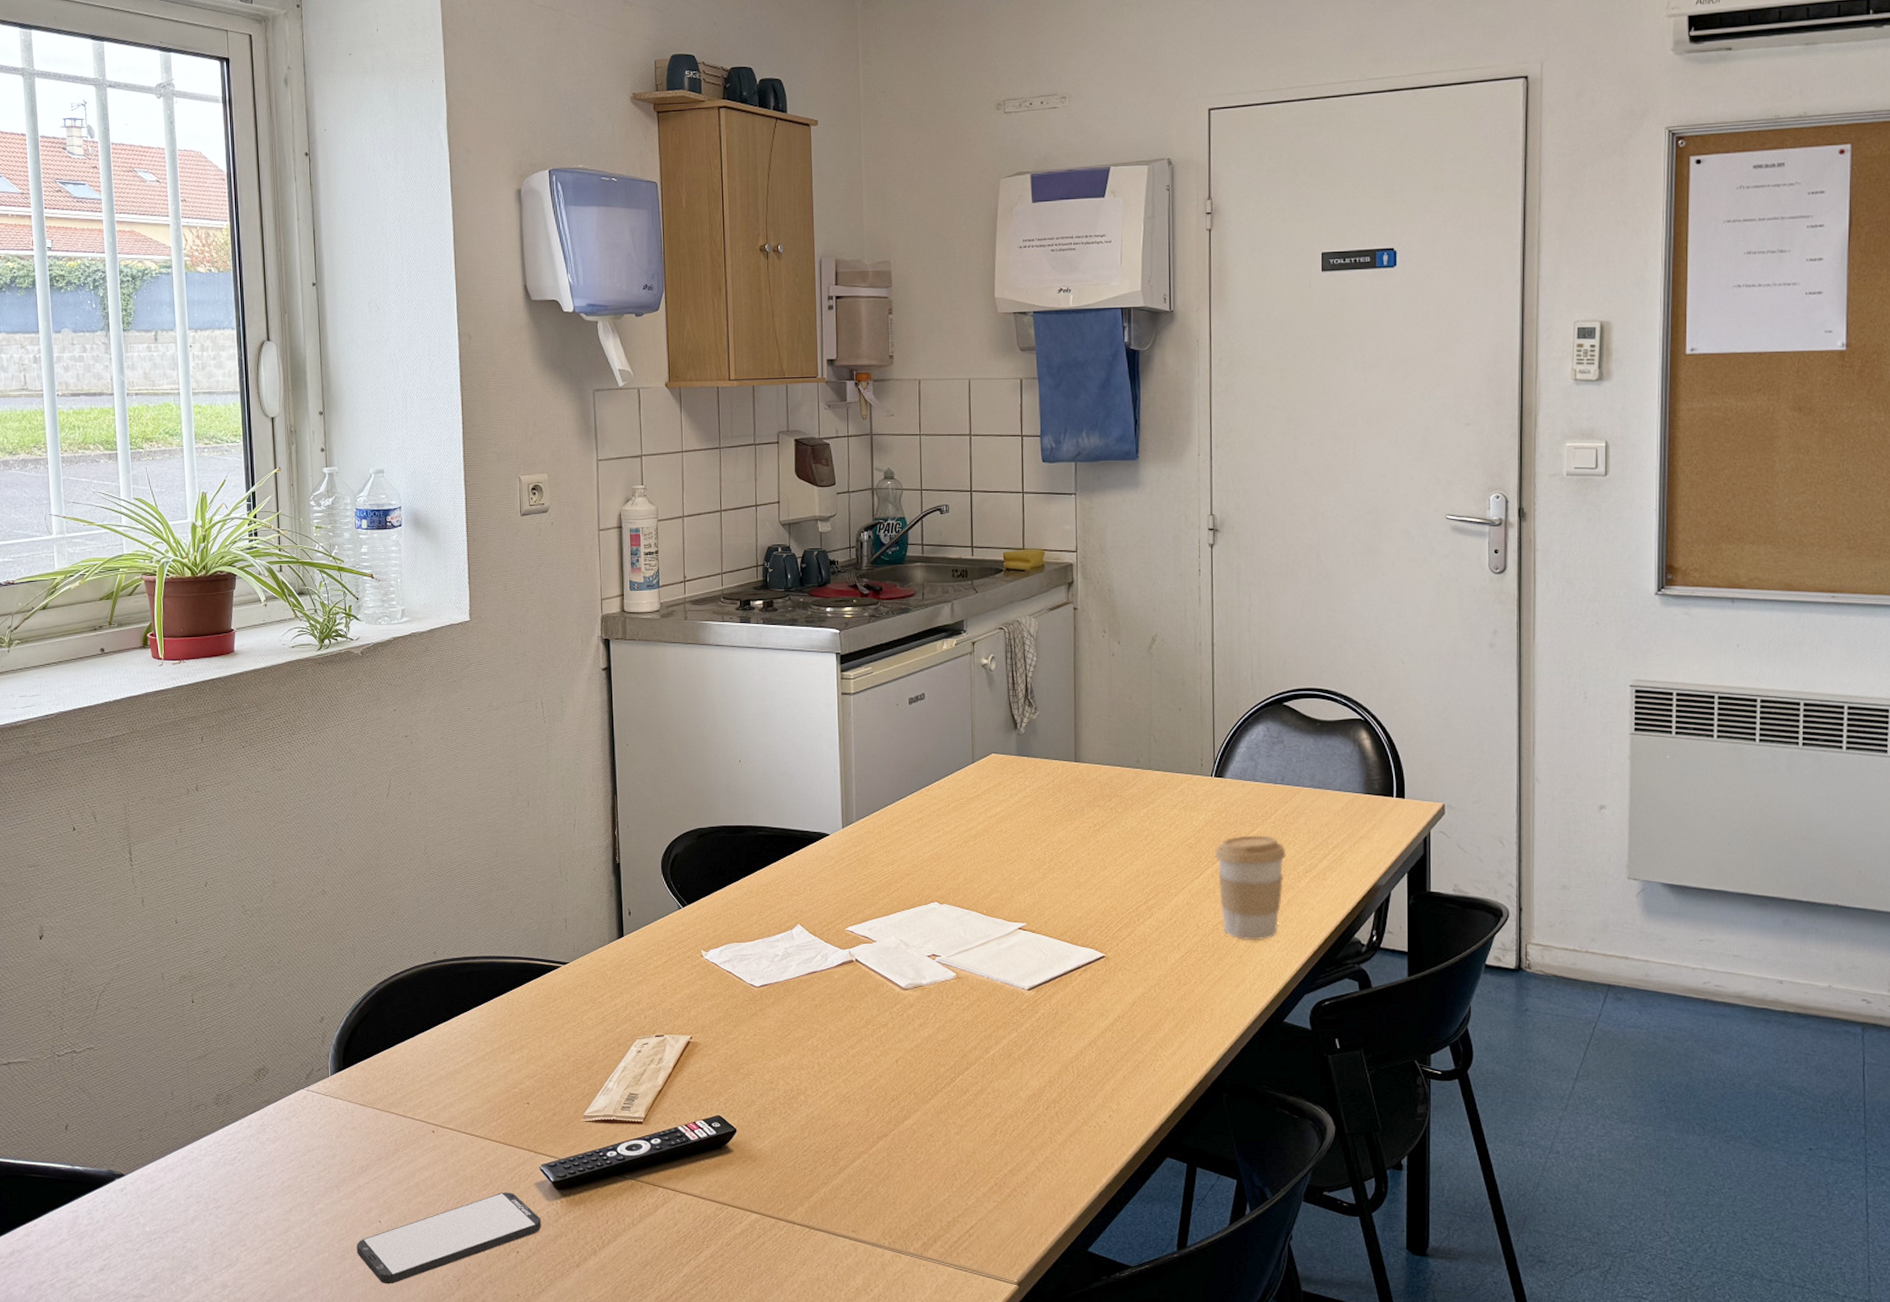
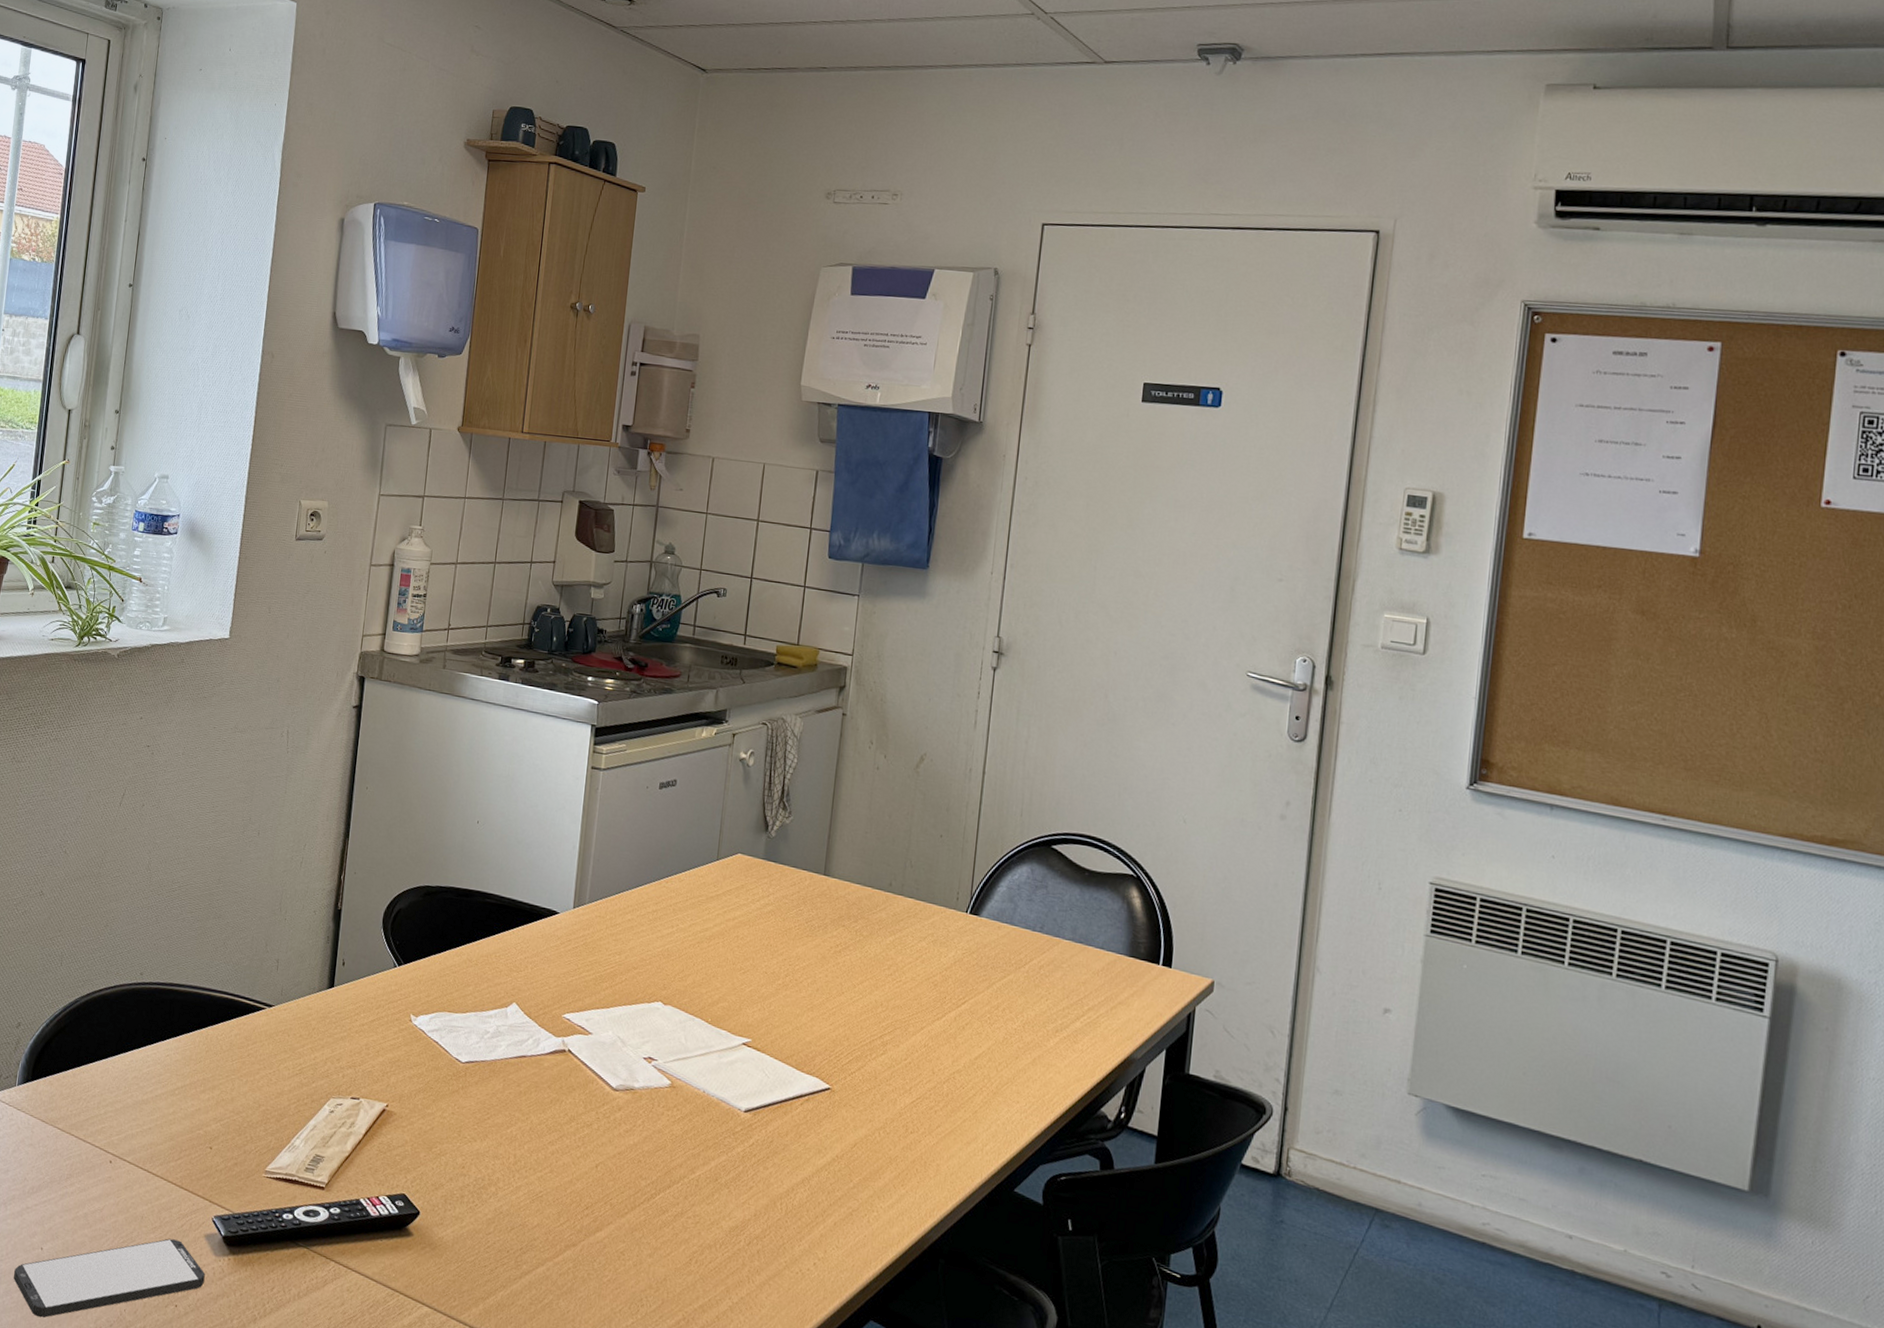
coffee cup: present [1215,835,1286,941] -> none [960,980,1037,1098]

